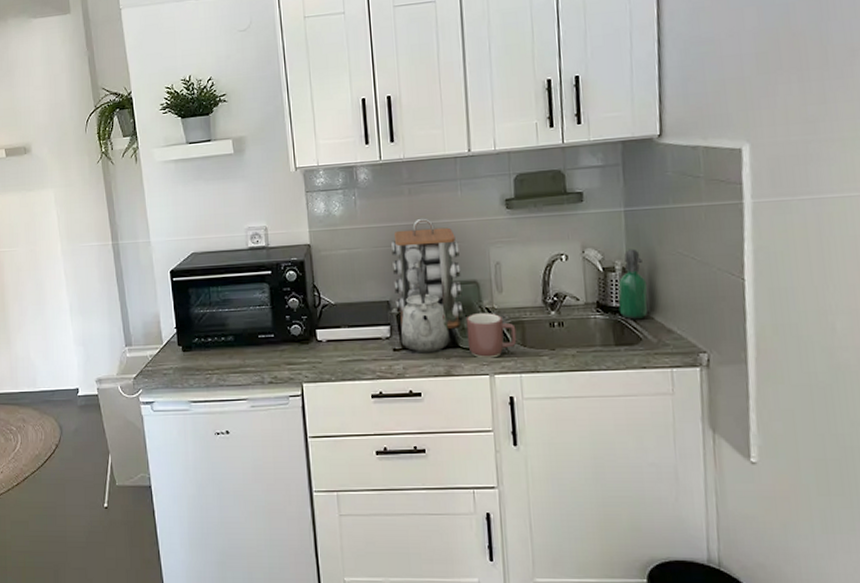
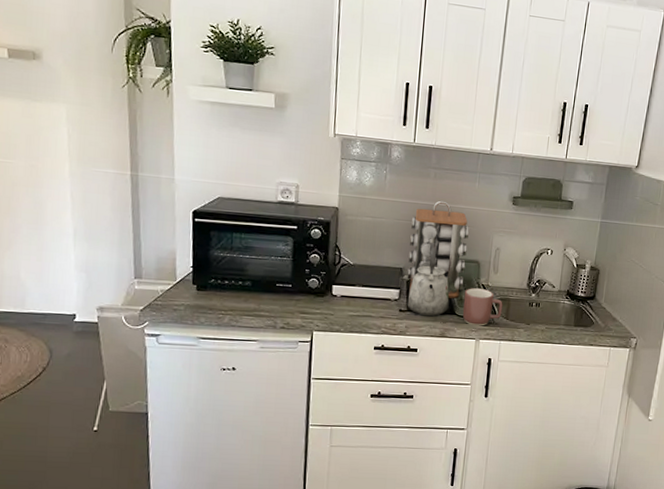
soap dispenser: present [618,249,648,320] -> none [582,252,606,308]

